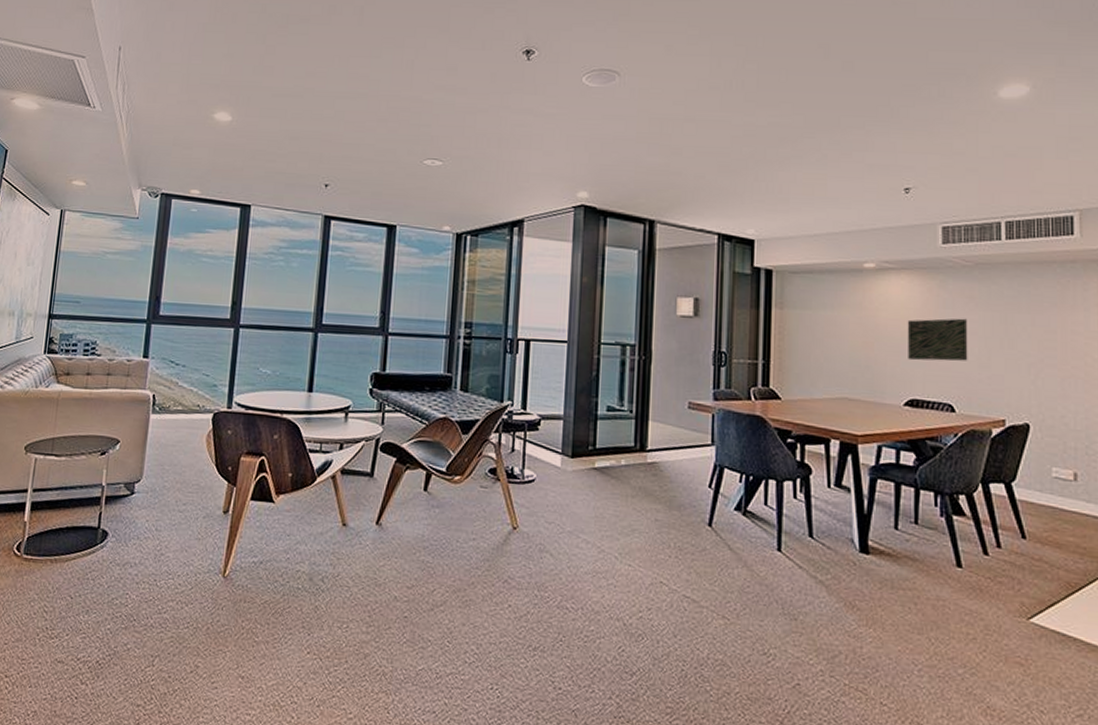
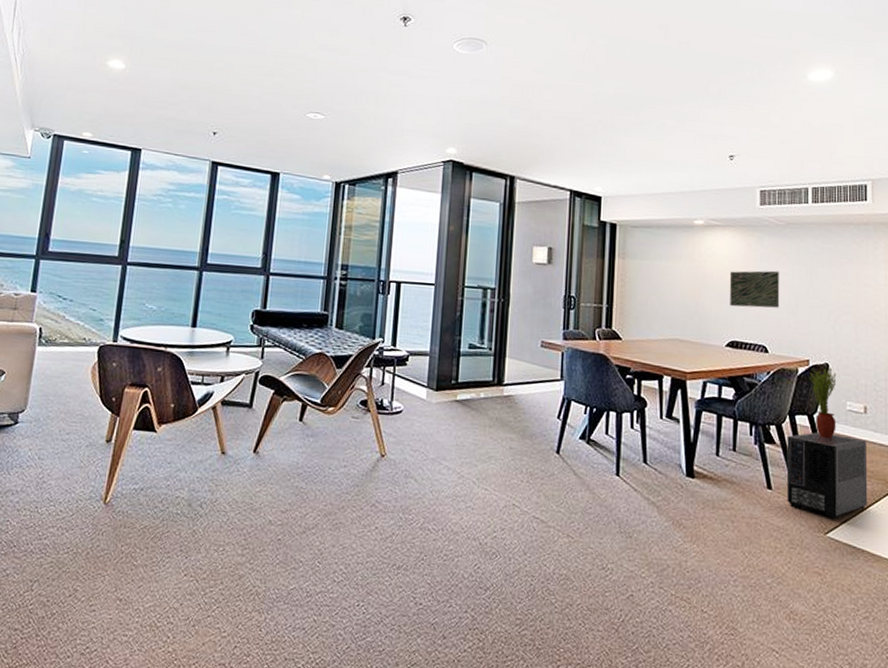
air purifier: none [979,502,1080,602] -> present [786,432,868,519]
potted plant: none [1004,428,1040,510] -> present [808,367,837,439]

